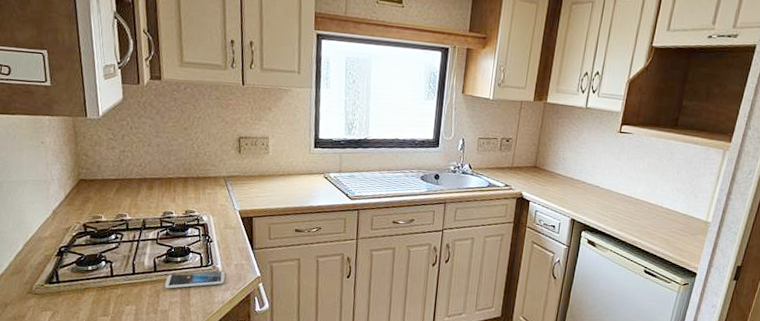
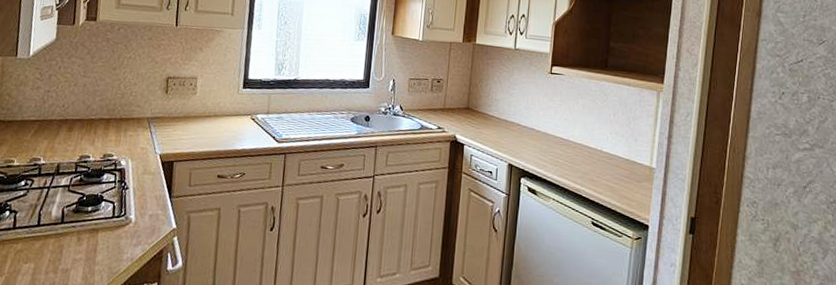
smartphone: present [164,271,225,289] -> none [69,222,138,243]

